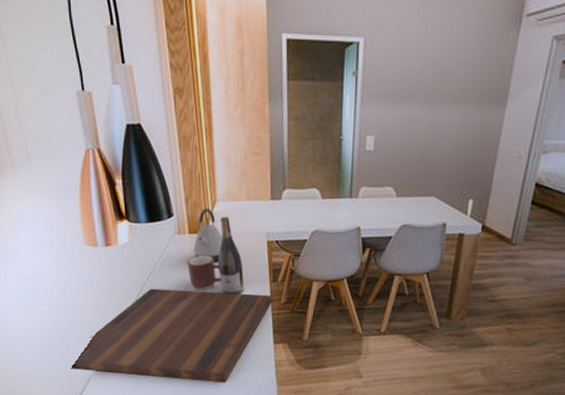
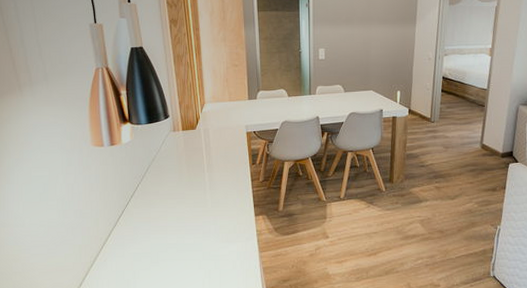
cutting board: present [71,288,273,383] -> none [75,175,253,257]
mug: present [187,255,221,290] -> none [181,147,210,176]
kettle: present [193,208,223,262] -> none [186,109,211,152]
wine bottle: present [217,216,244,295] -> none [206,115,229,178]

